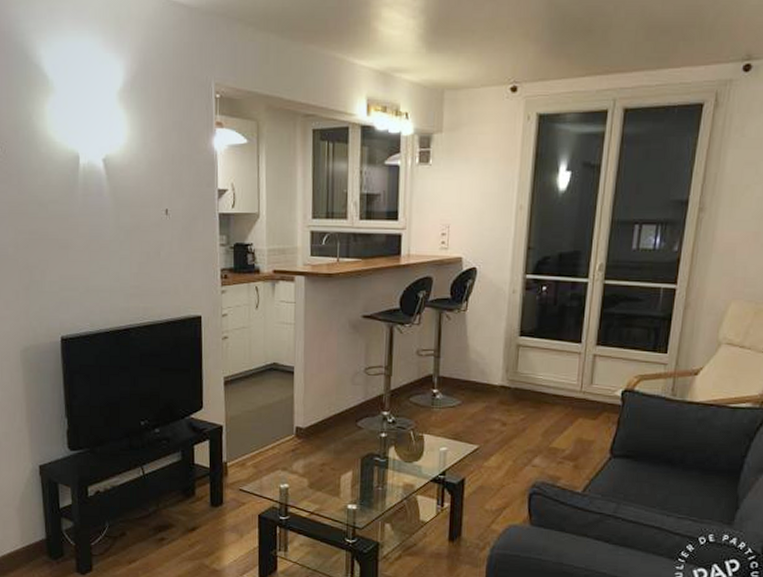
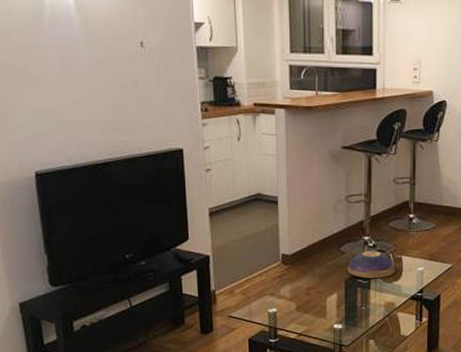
decorative bowl: none [364,426,416,457] -> present [347,250,395,278]

